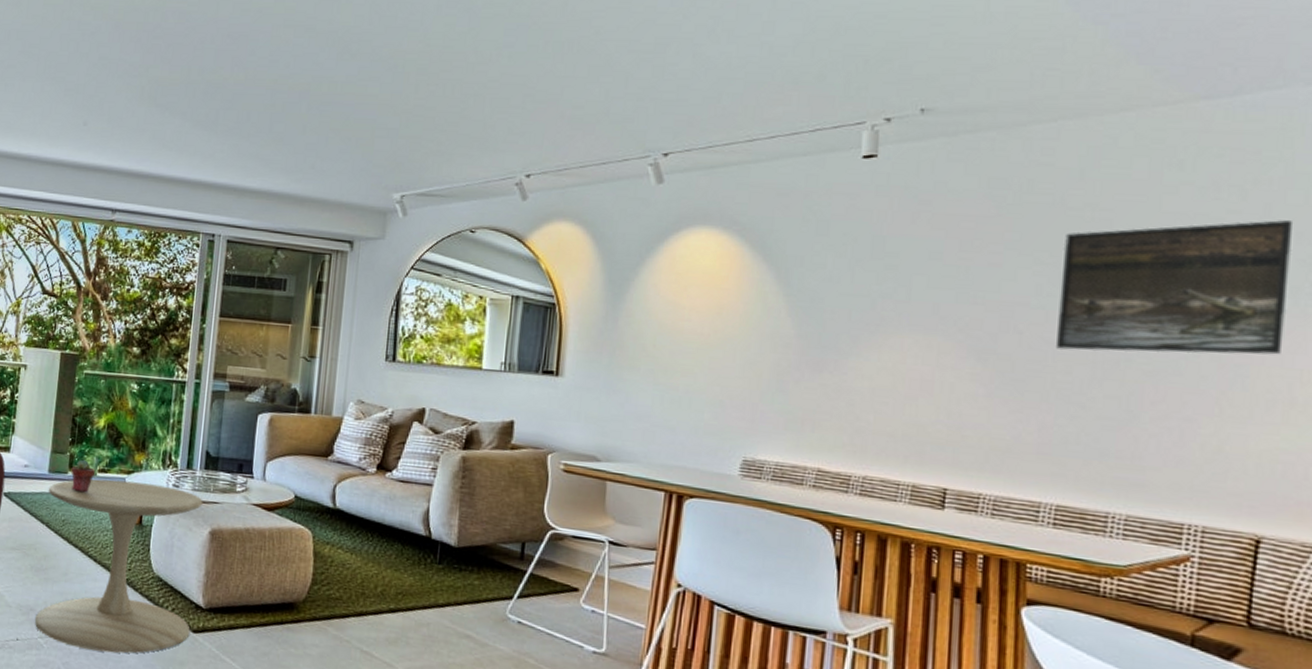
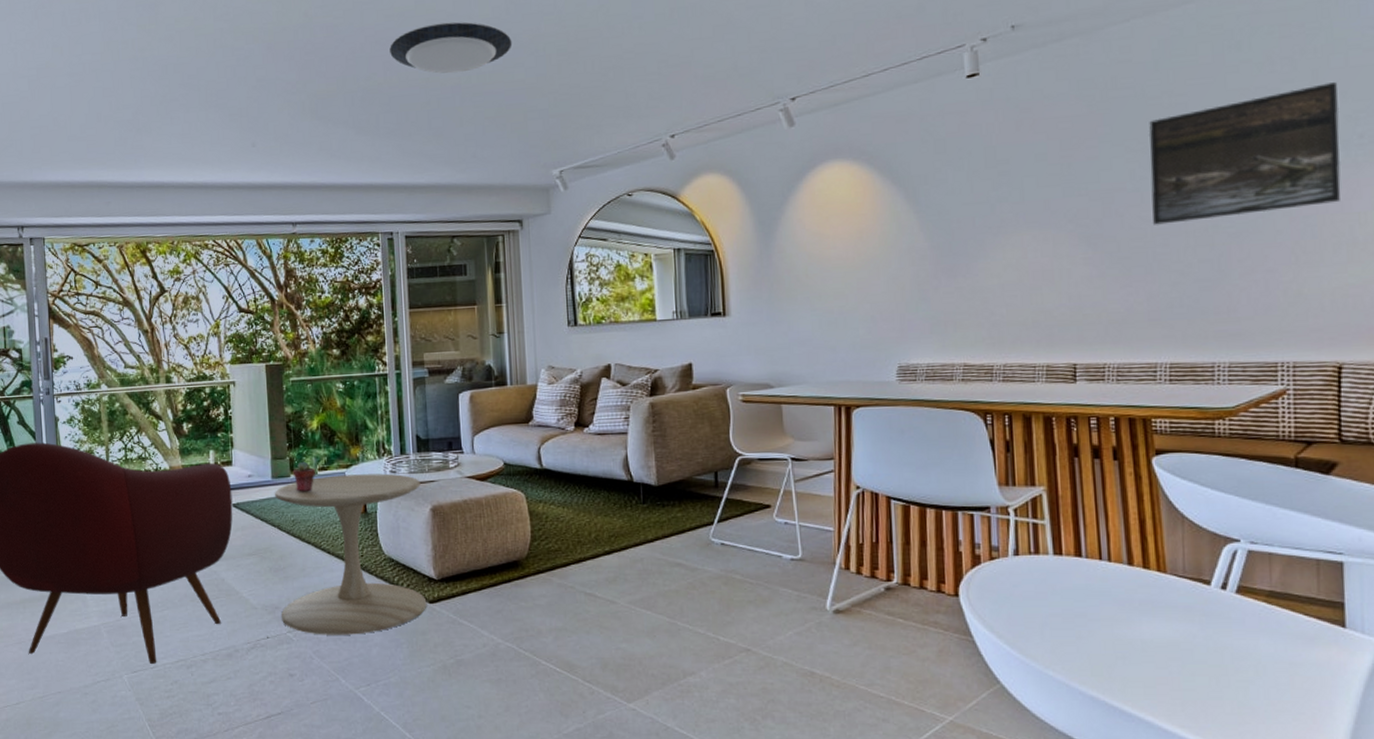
ceiling light: none [241,24,371,79] -> present [390,21,513,74]

